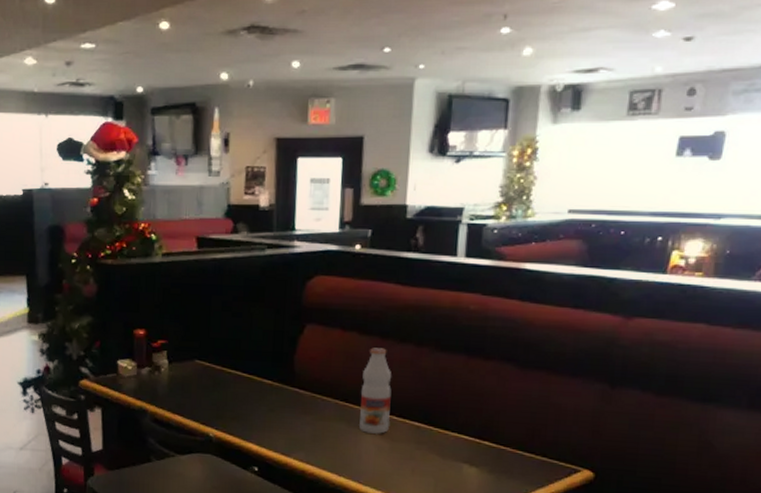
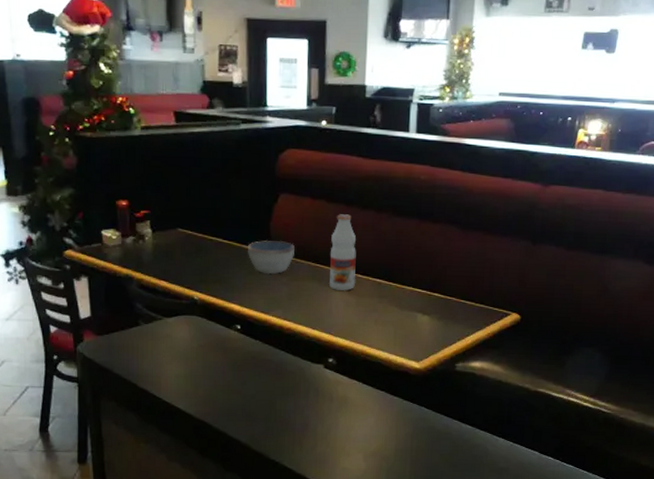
bowl: none [268,374,322,412] -> present [247,239,296,274]

